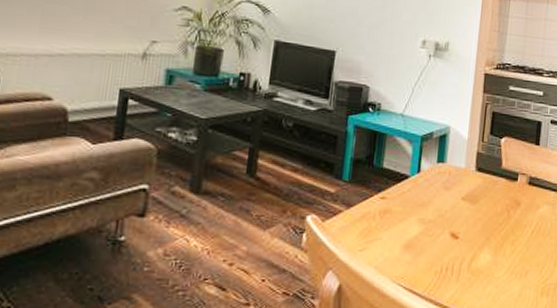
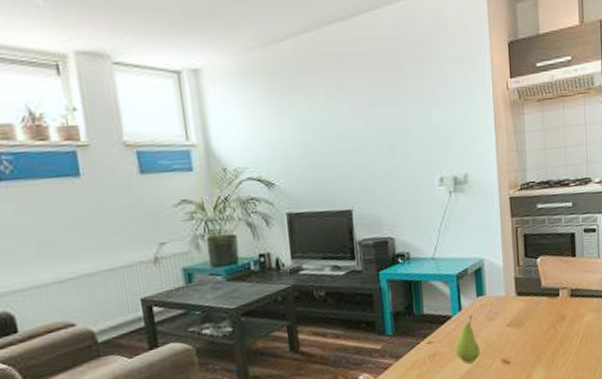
fruit: none [406,179,432,230] -> present [455,315,480,364]

